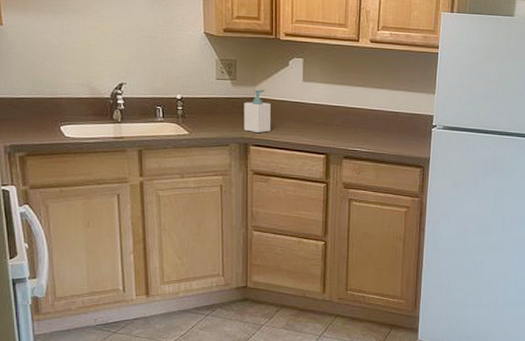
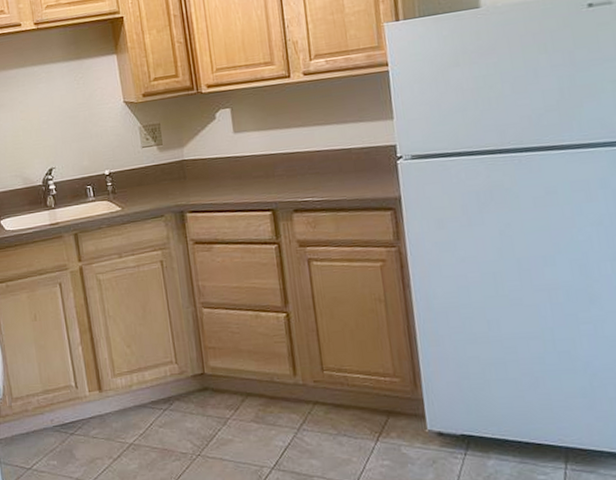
soap bottle: present [243,89,271,133] -> none [173,149,206,198]

